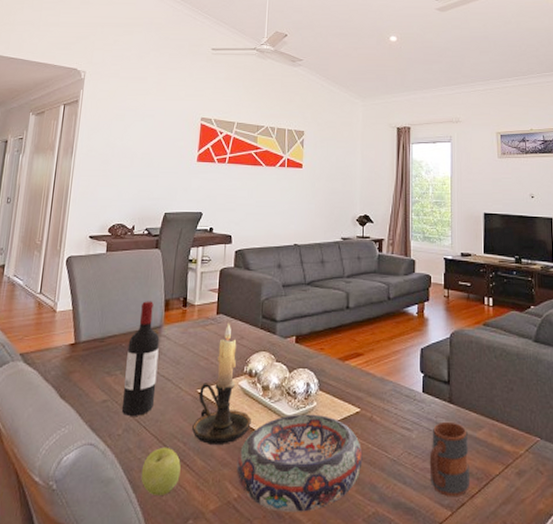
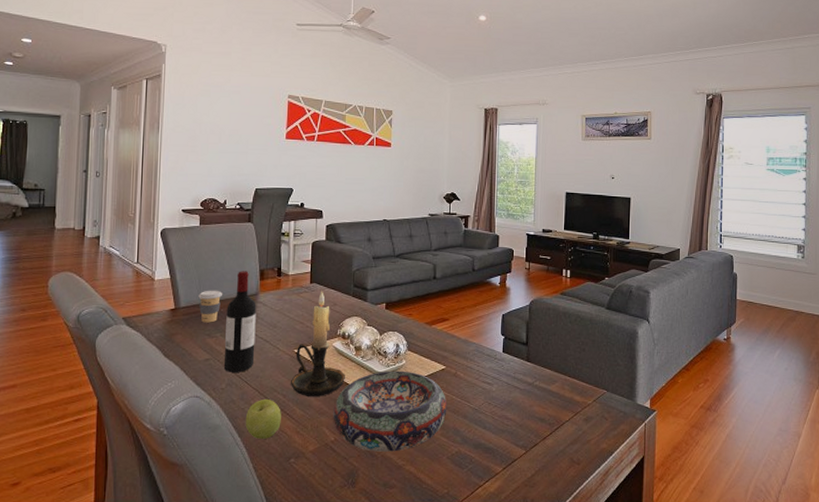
coffee cup: none [100,322,125,359] -> present [198,290,222,323]
mug: present [429,421,470,498] -> none [507,377,543,439]

